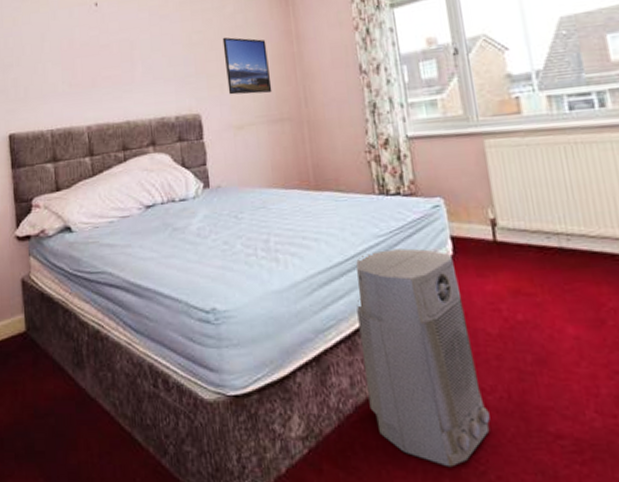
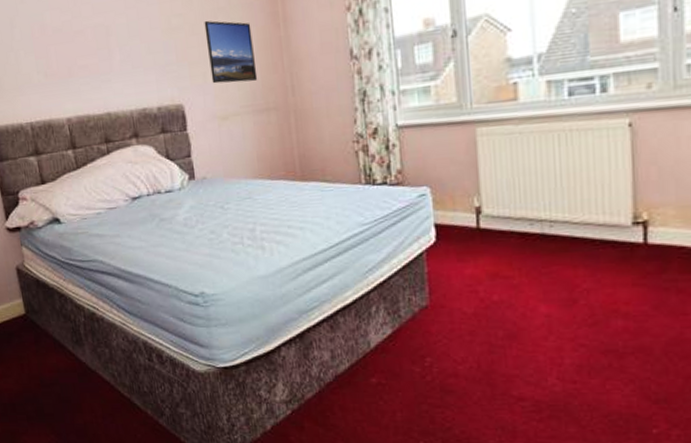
air purifier: present [356,248,491,468] -> none [339,235,459,425]

